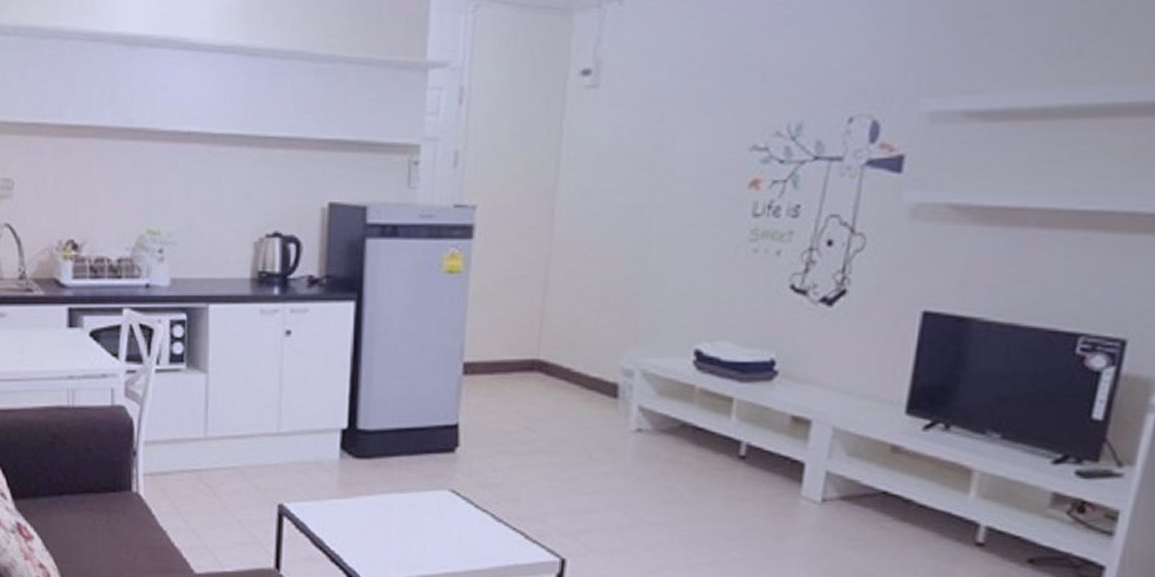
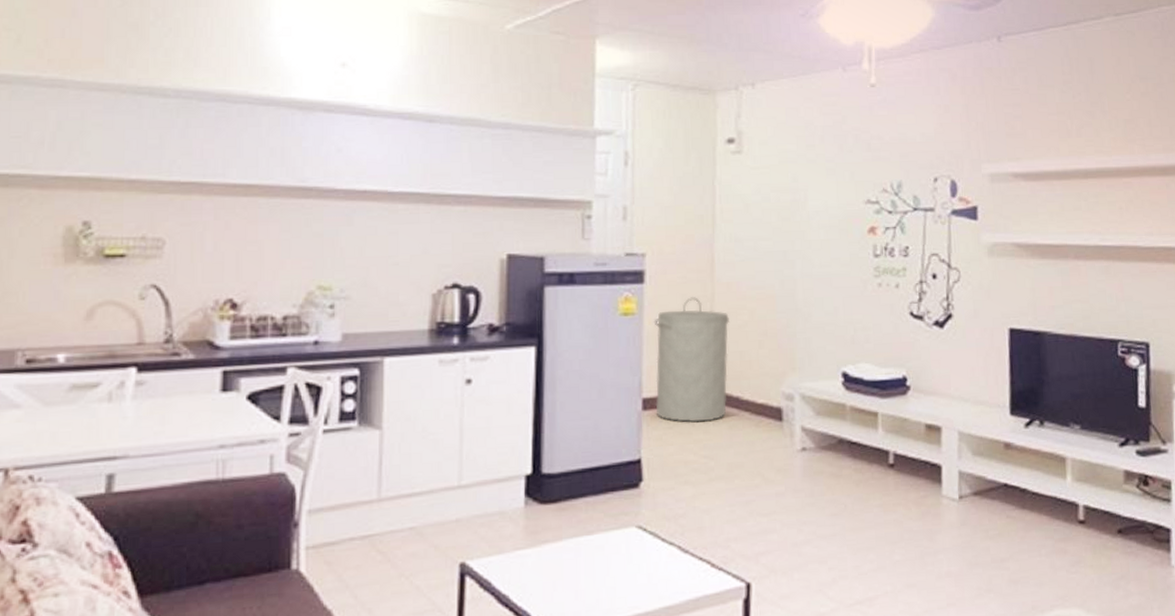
laundry hamper: none [477,256,566,391] -> present [654,297,729,422]

